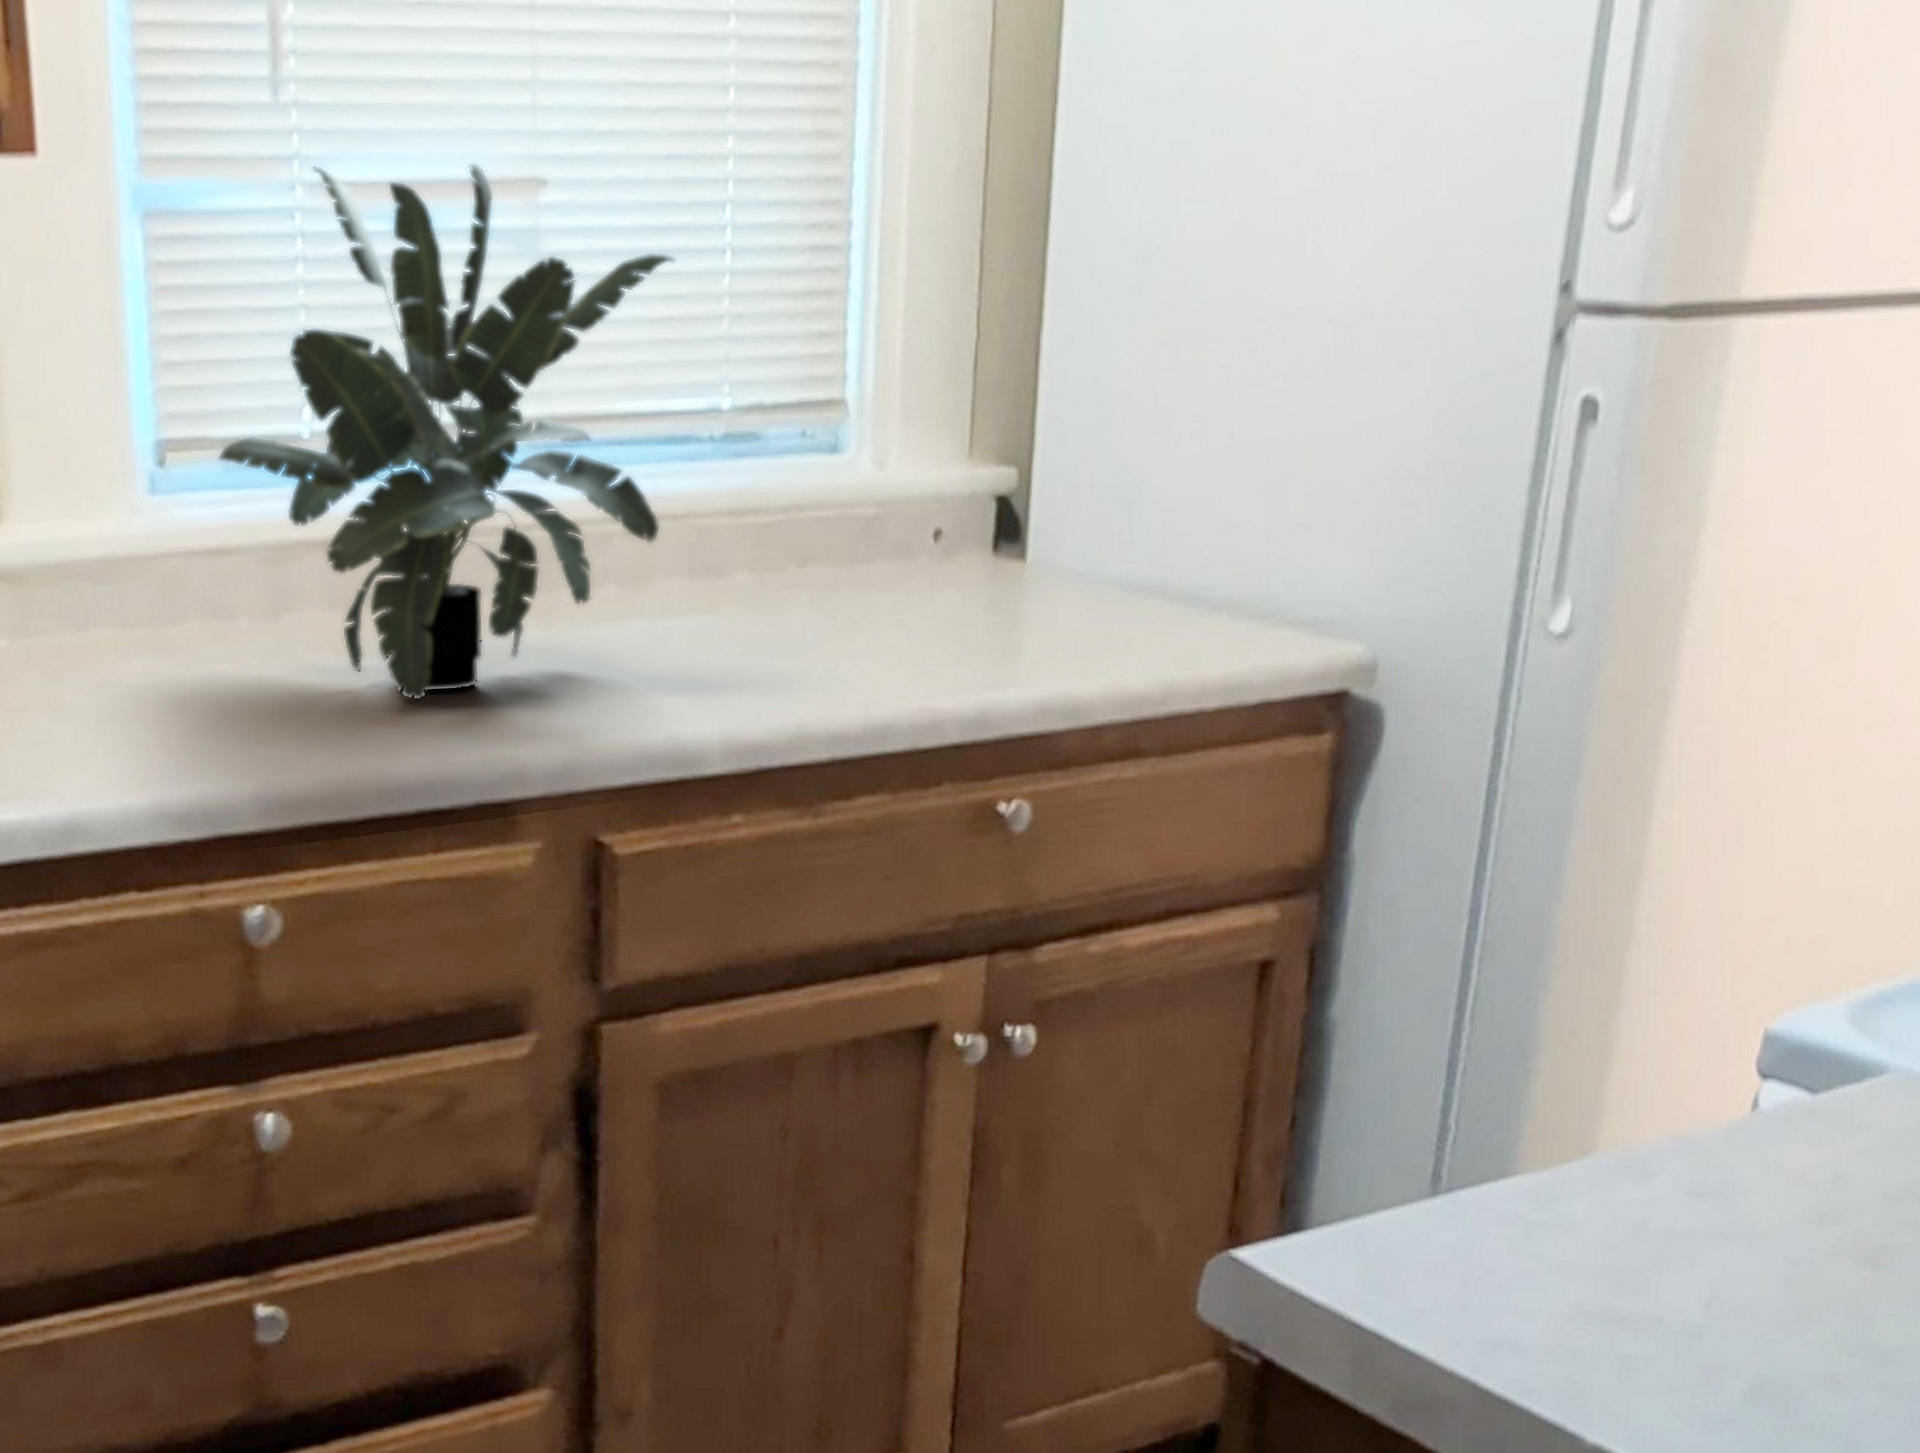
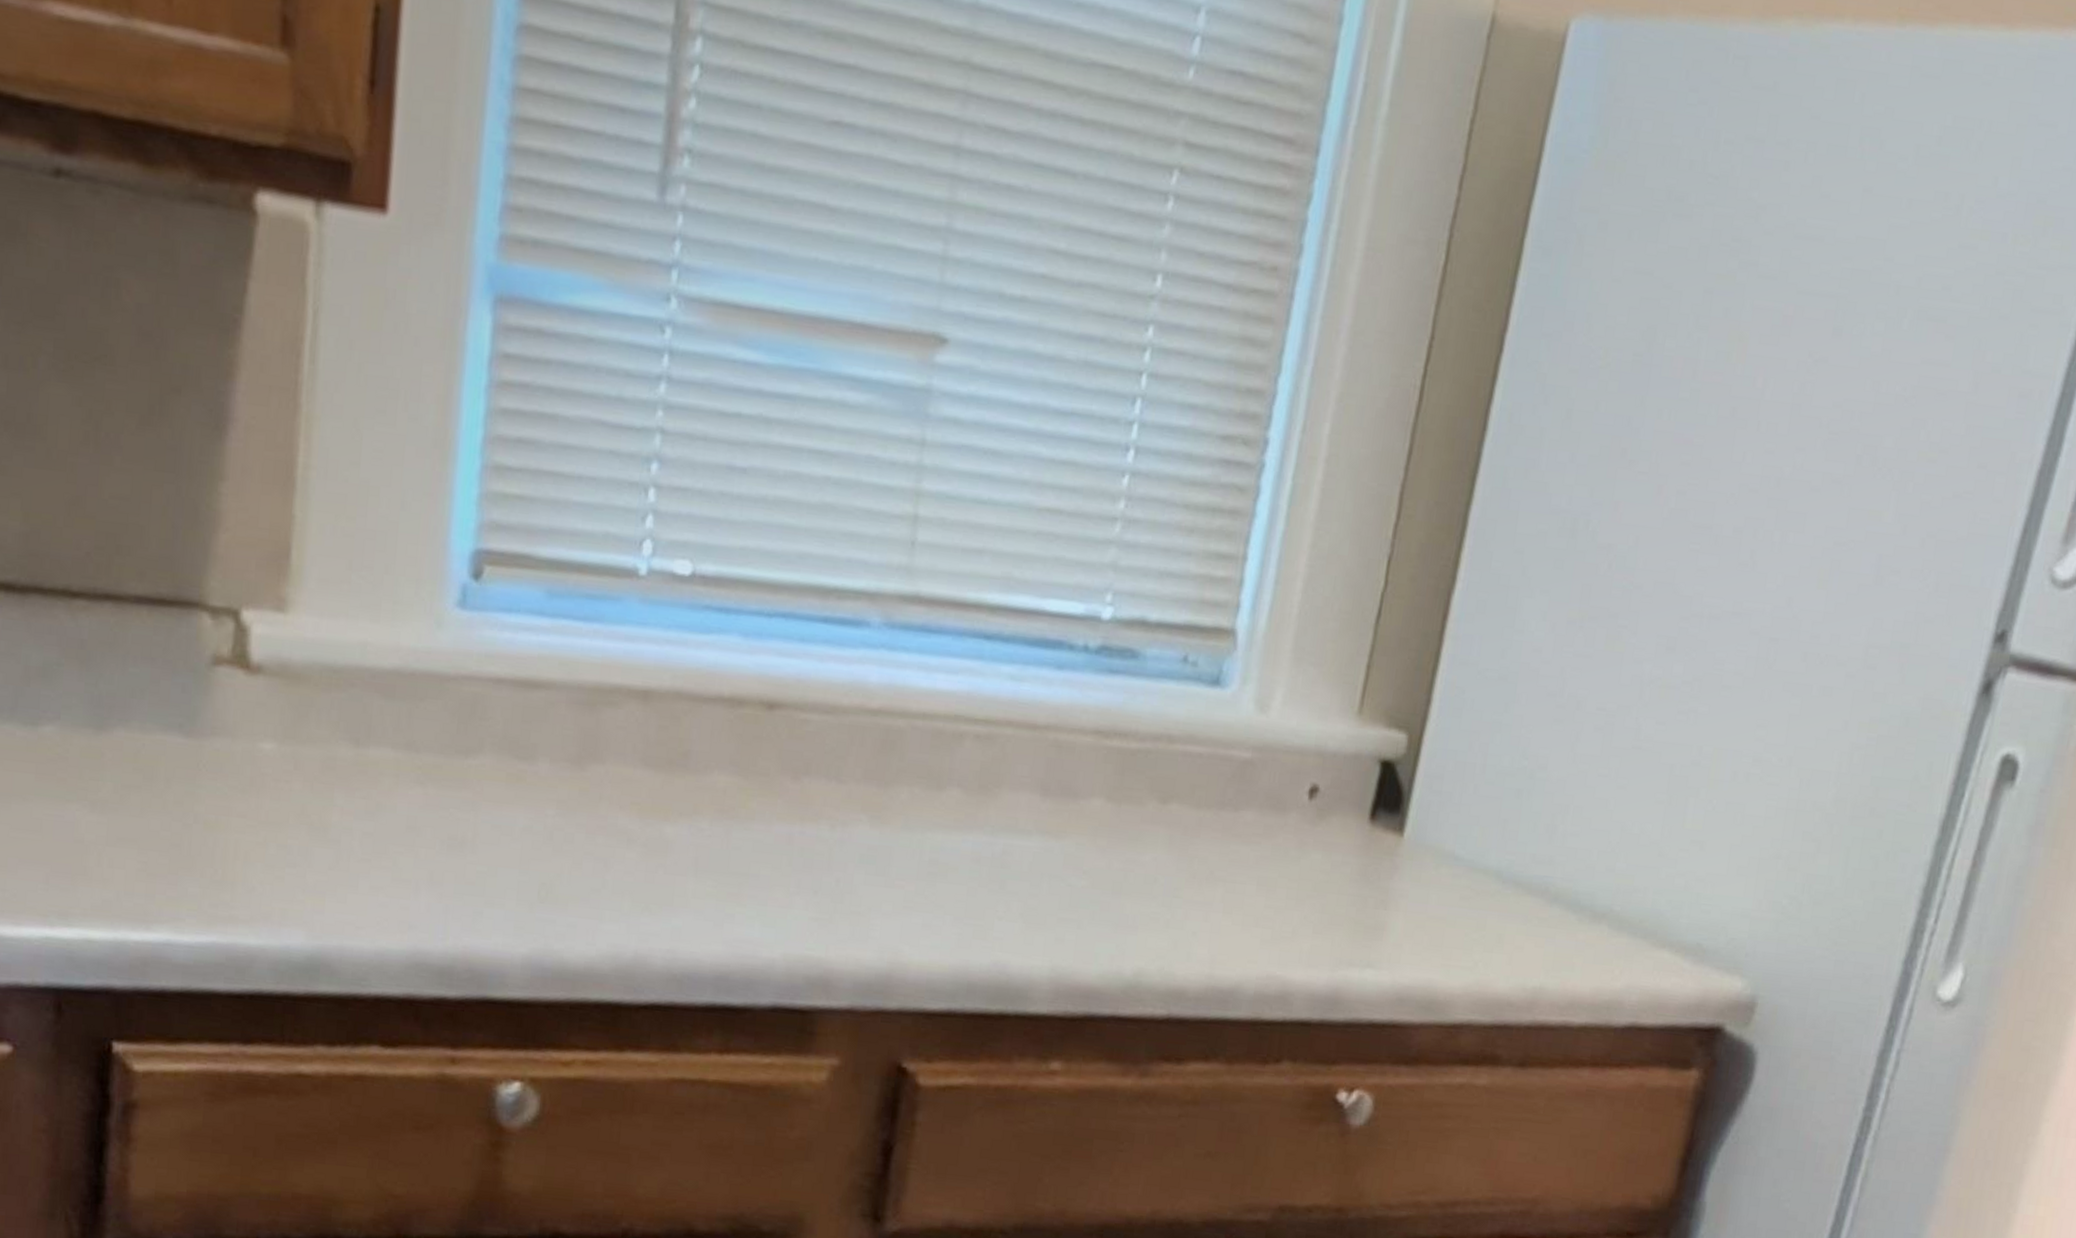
potted plant: present [216,161,677,702] -> none [539,278,1075,884]

